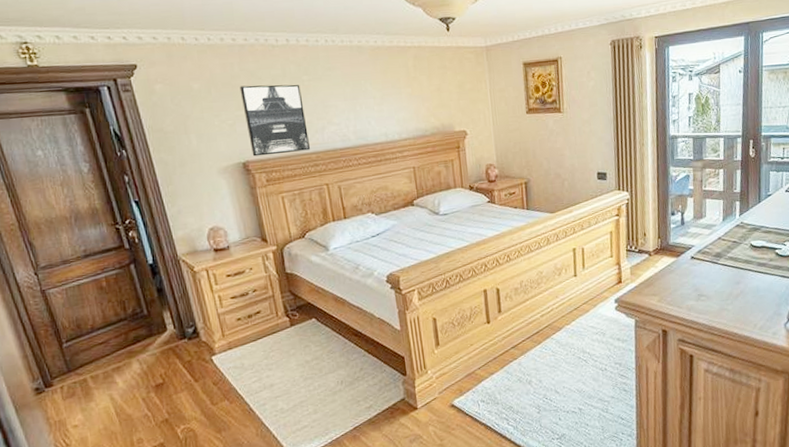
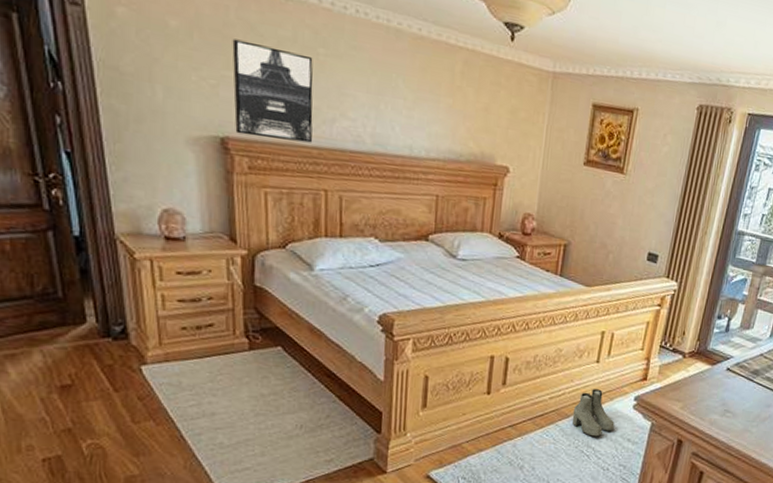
boots: none [563,299,603,343] -> present [572,389,615,437]

